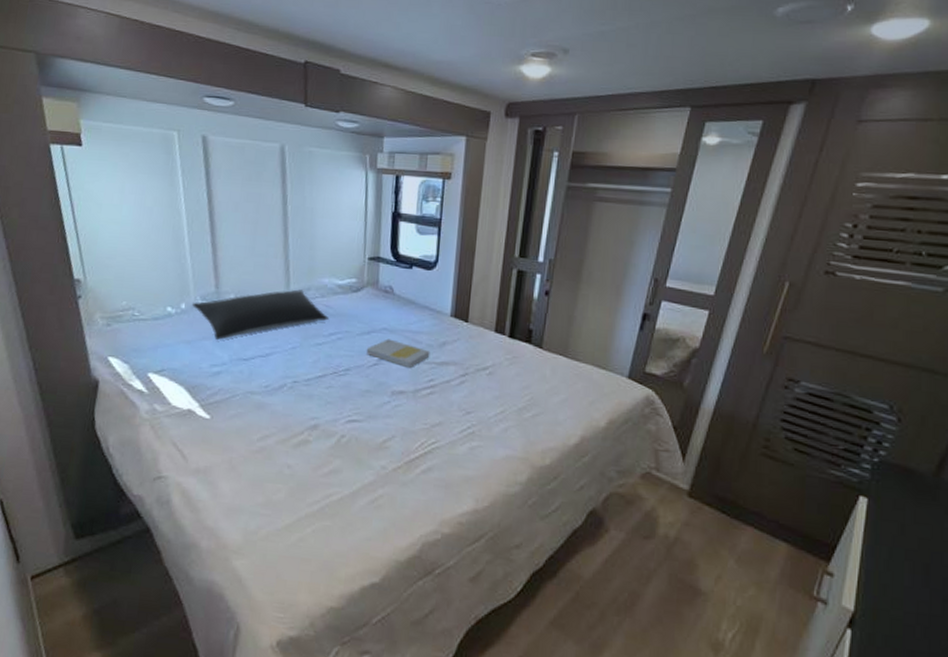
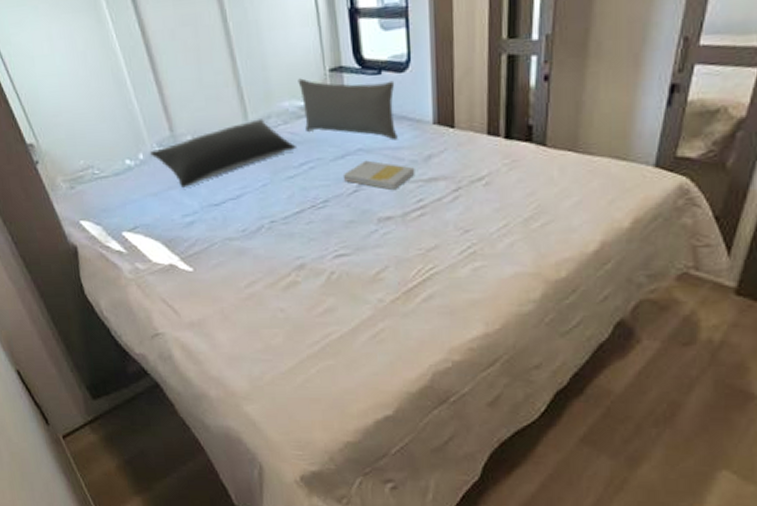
pillow: none [339,261,423,326] -> present [298,78,398,141]

